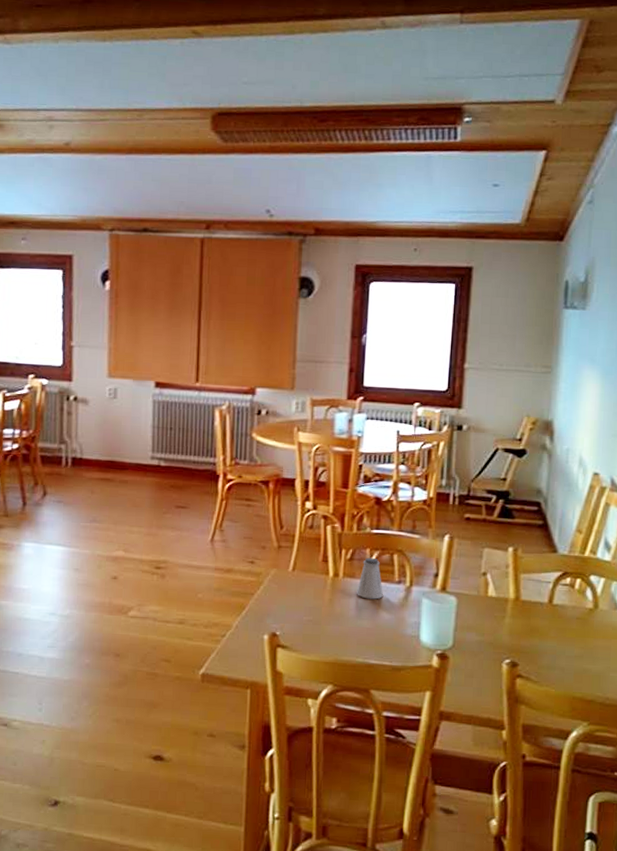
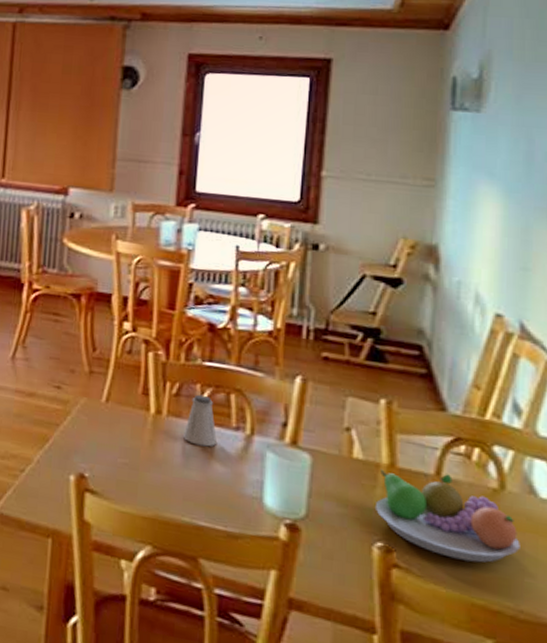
fruit bowl: none [504,601,608,666] -> present [374,469,520,563]

